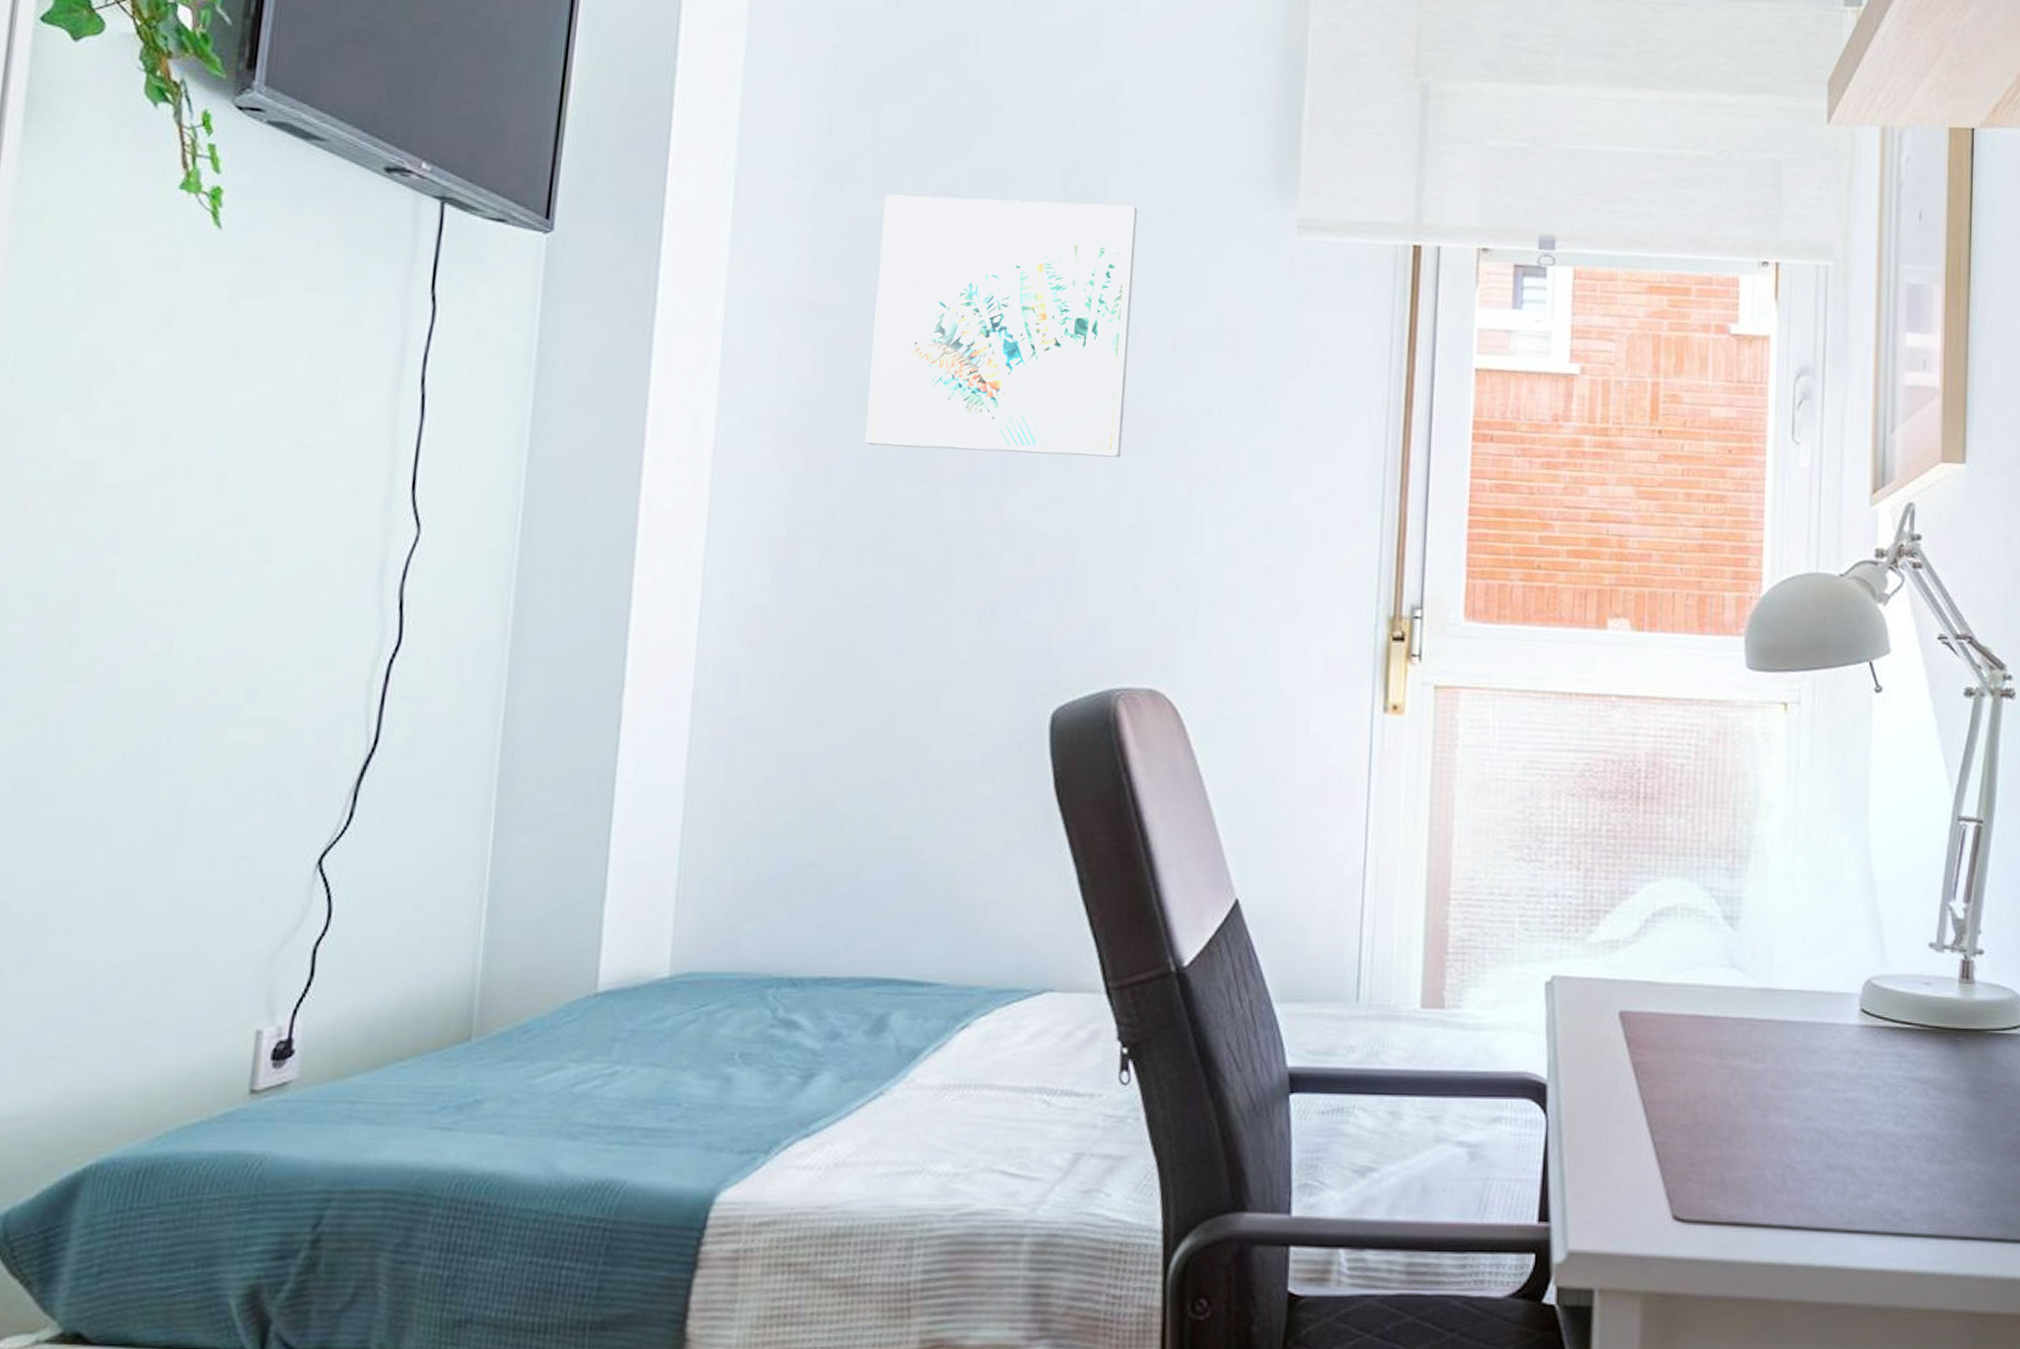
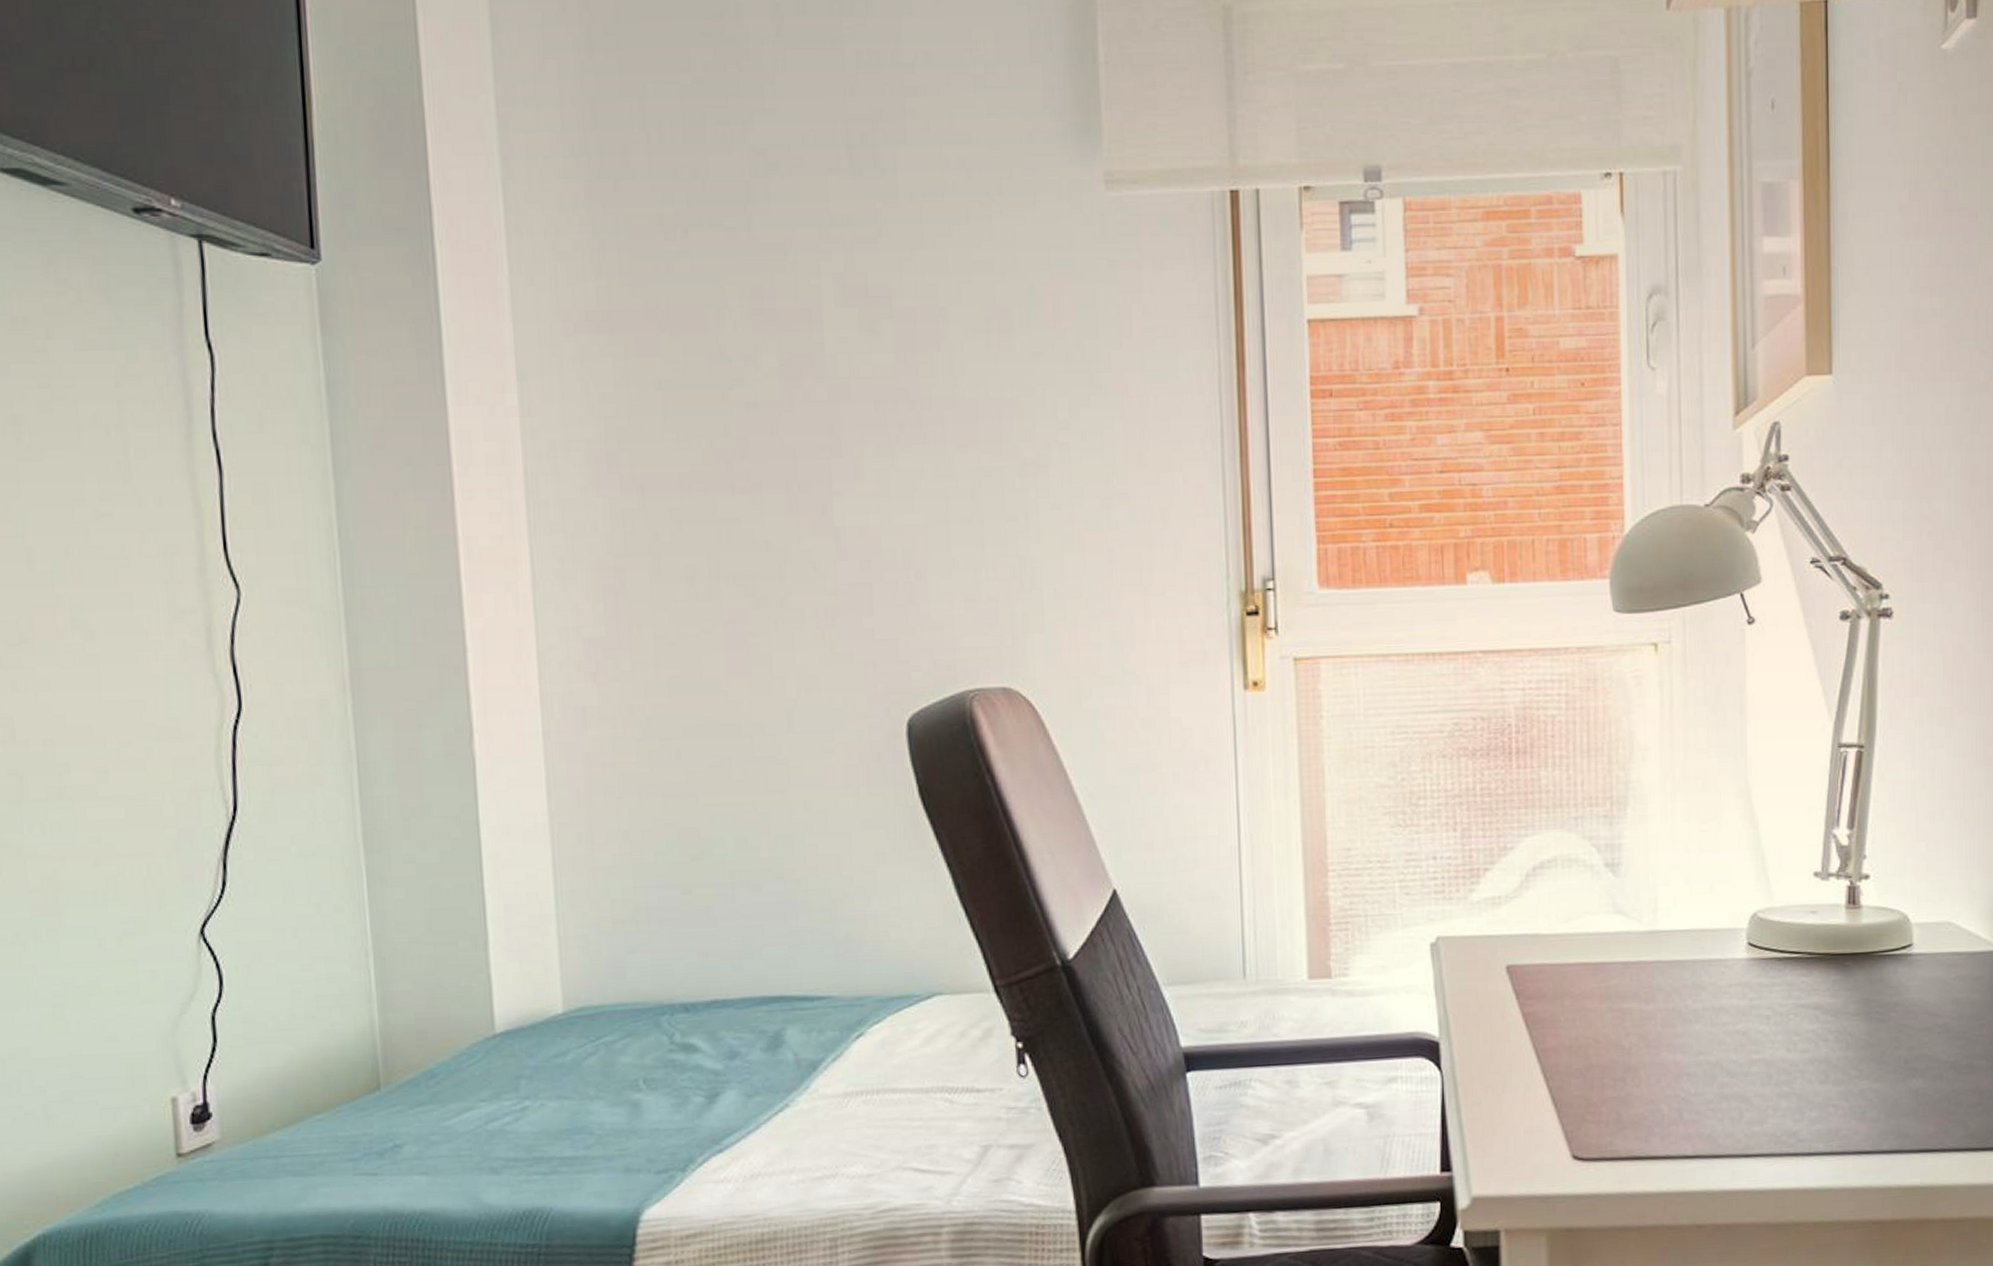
wall art: present [865,194,1137,458] -> none [663,175,946,461]

